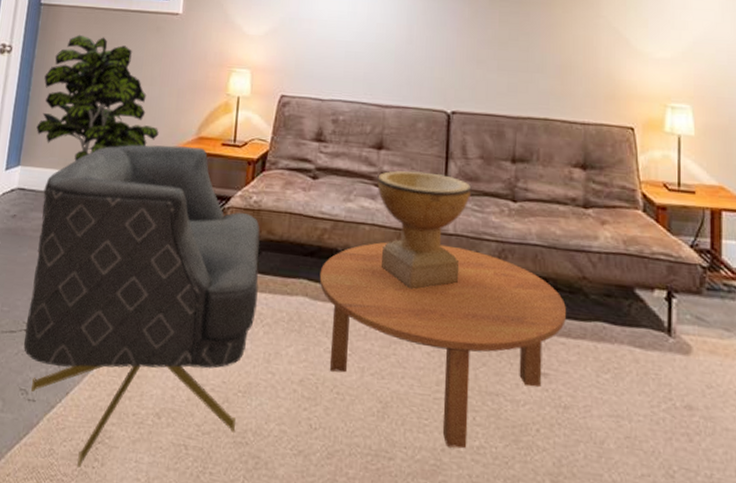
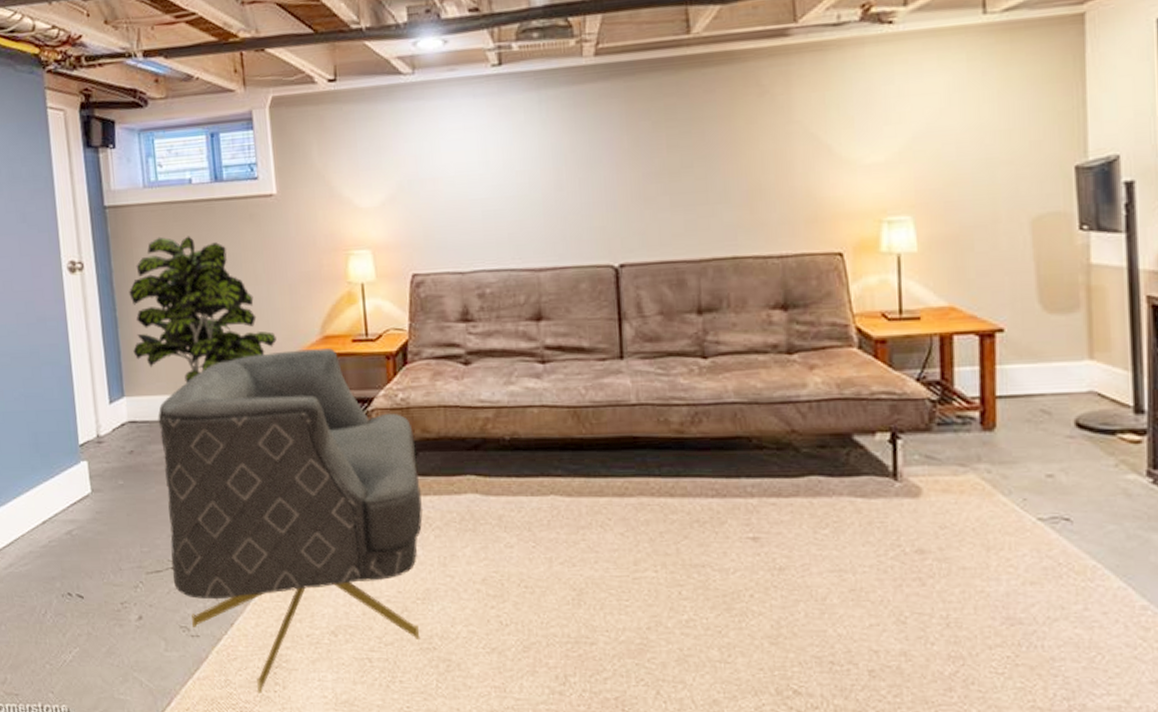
coffee table: present [319,242,566,449] -> none [488,417,775,624]
decorative bowl: present [377,170,472,290] -> none [540,338,653,470]

